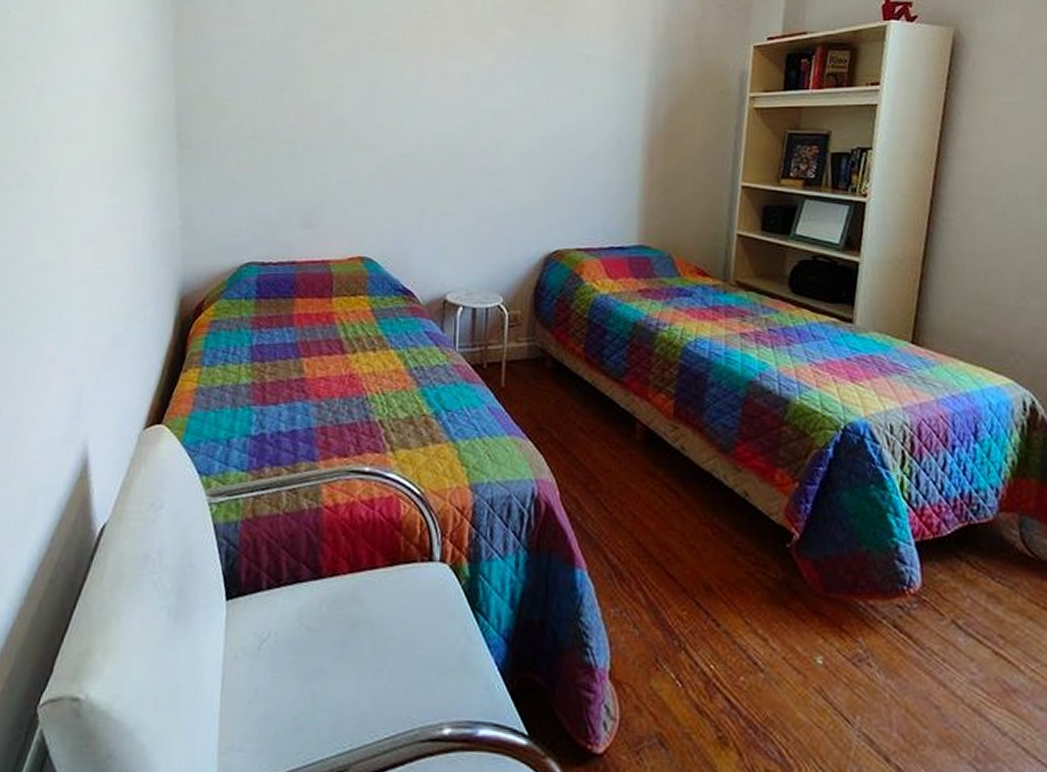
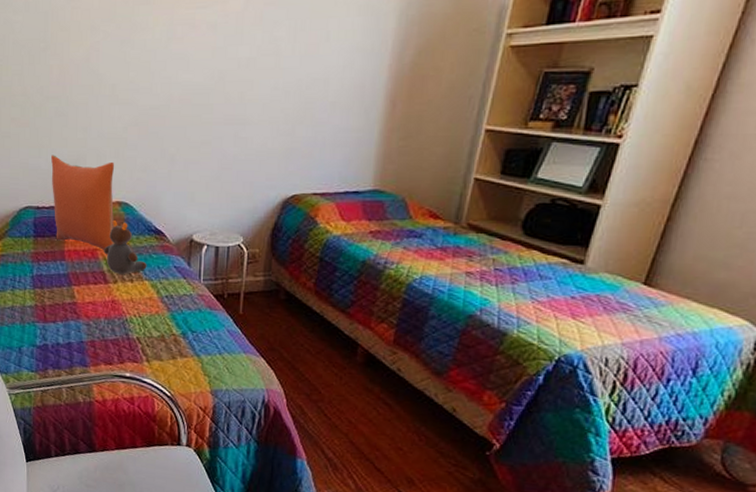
pillow: none [281,203,356,313] -> present [51,155,114,250]
teddy bear: none [341,277,393,344] -> present [104,219,147,275]

